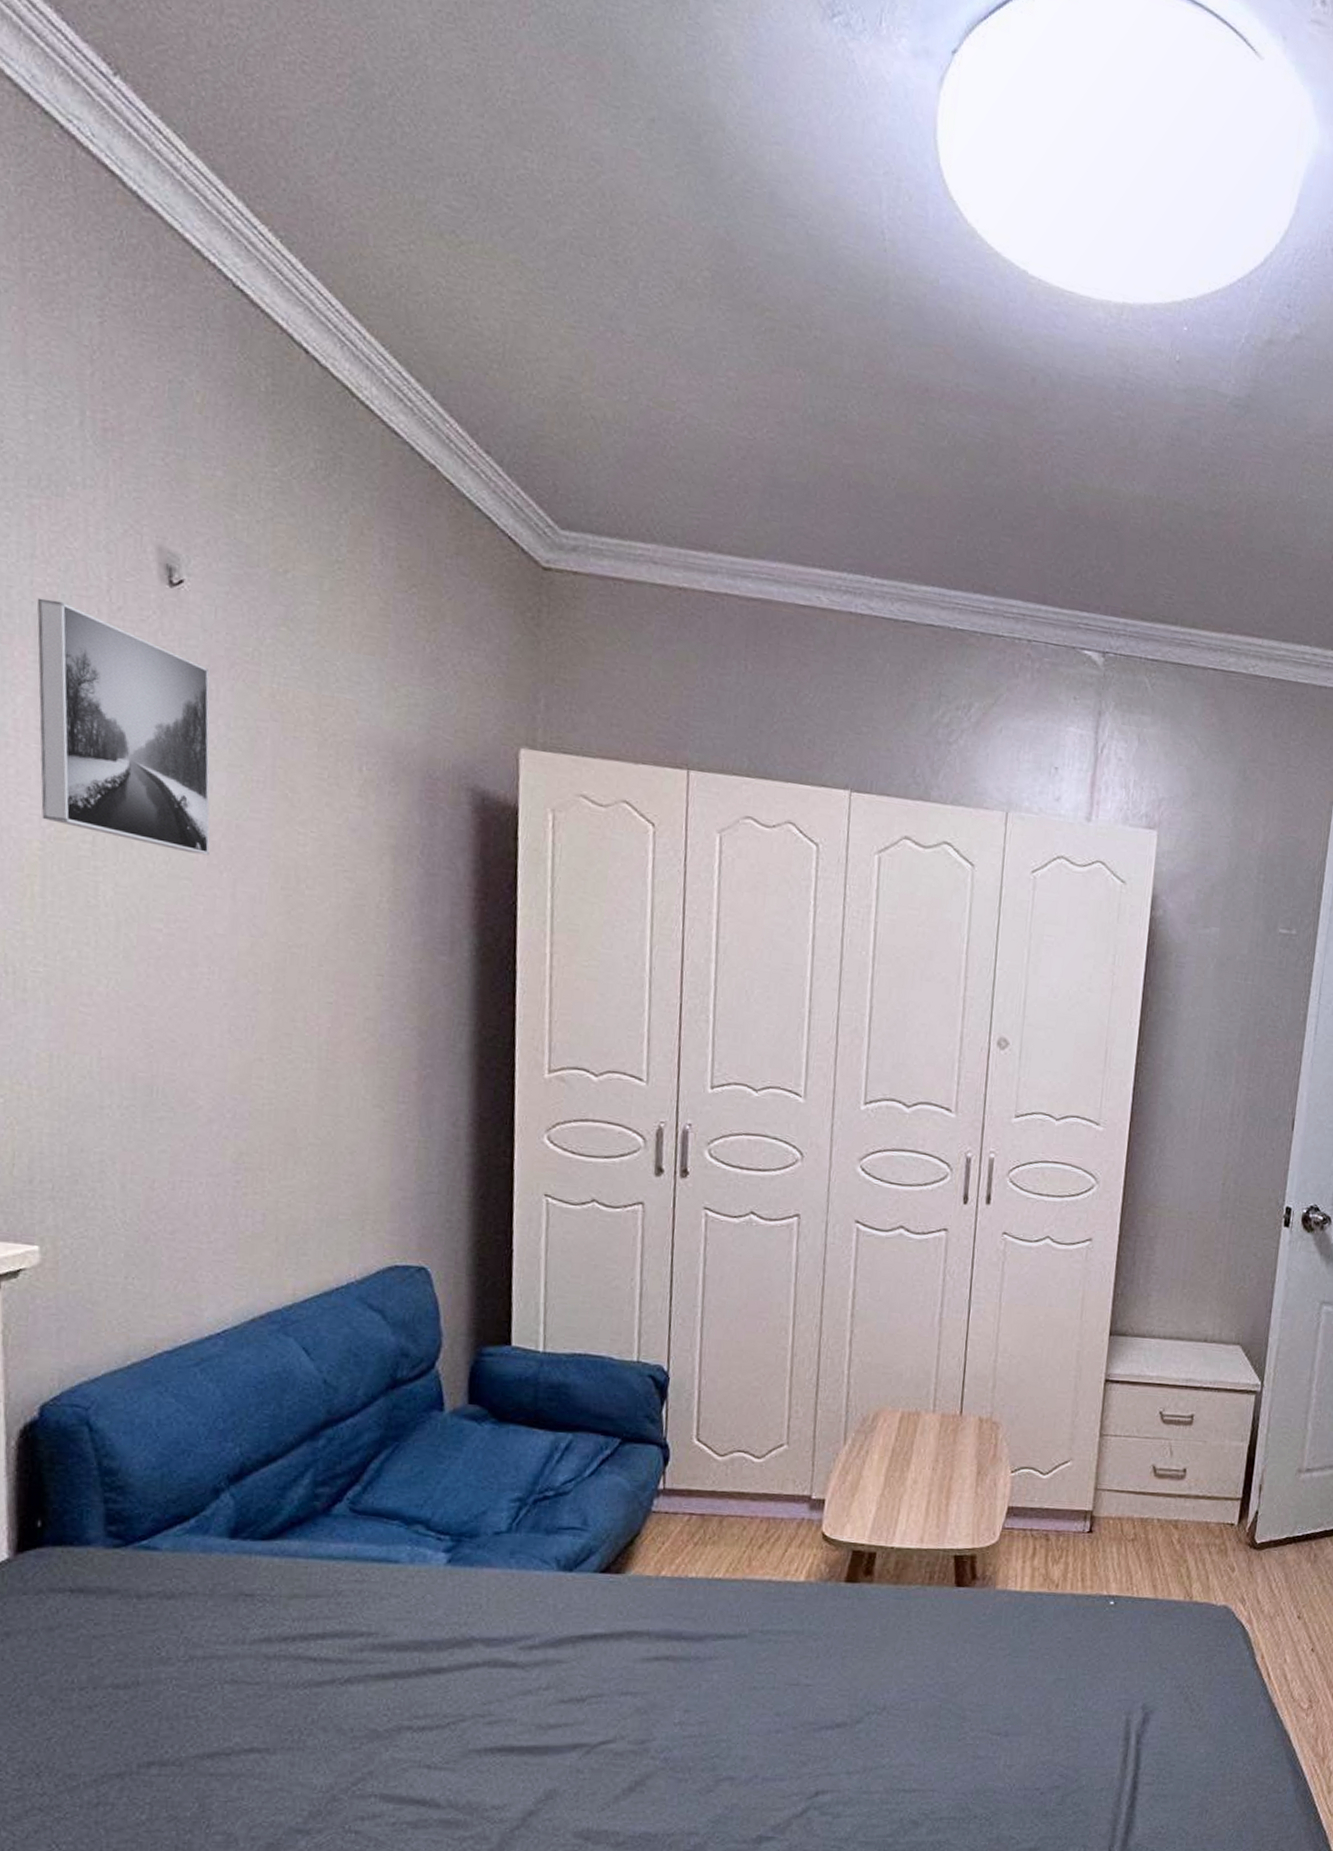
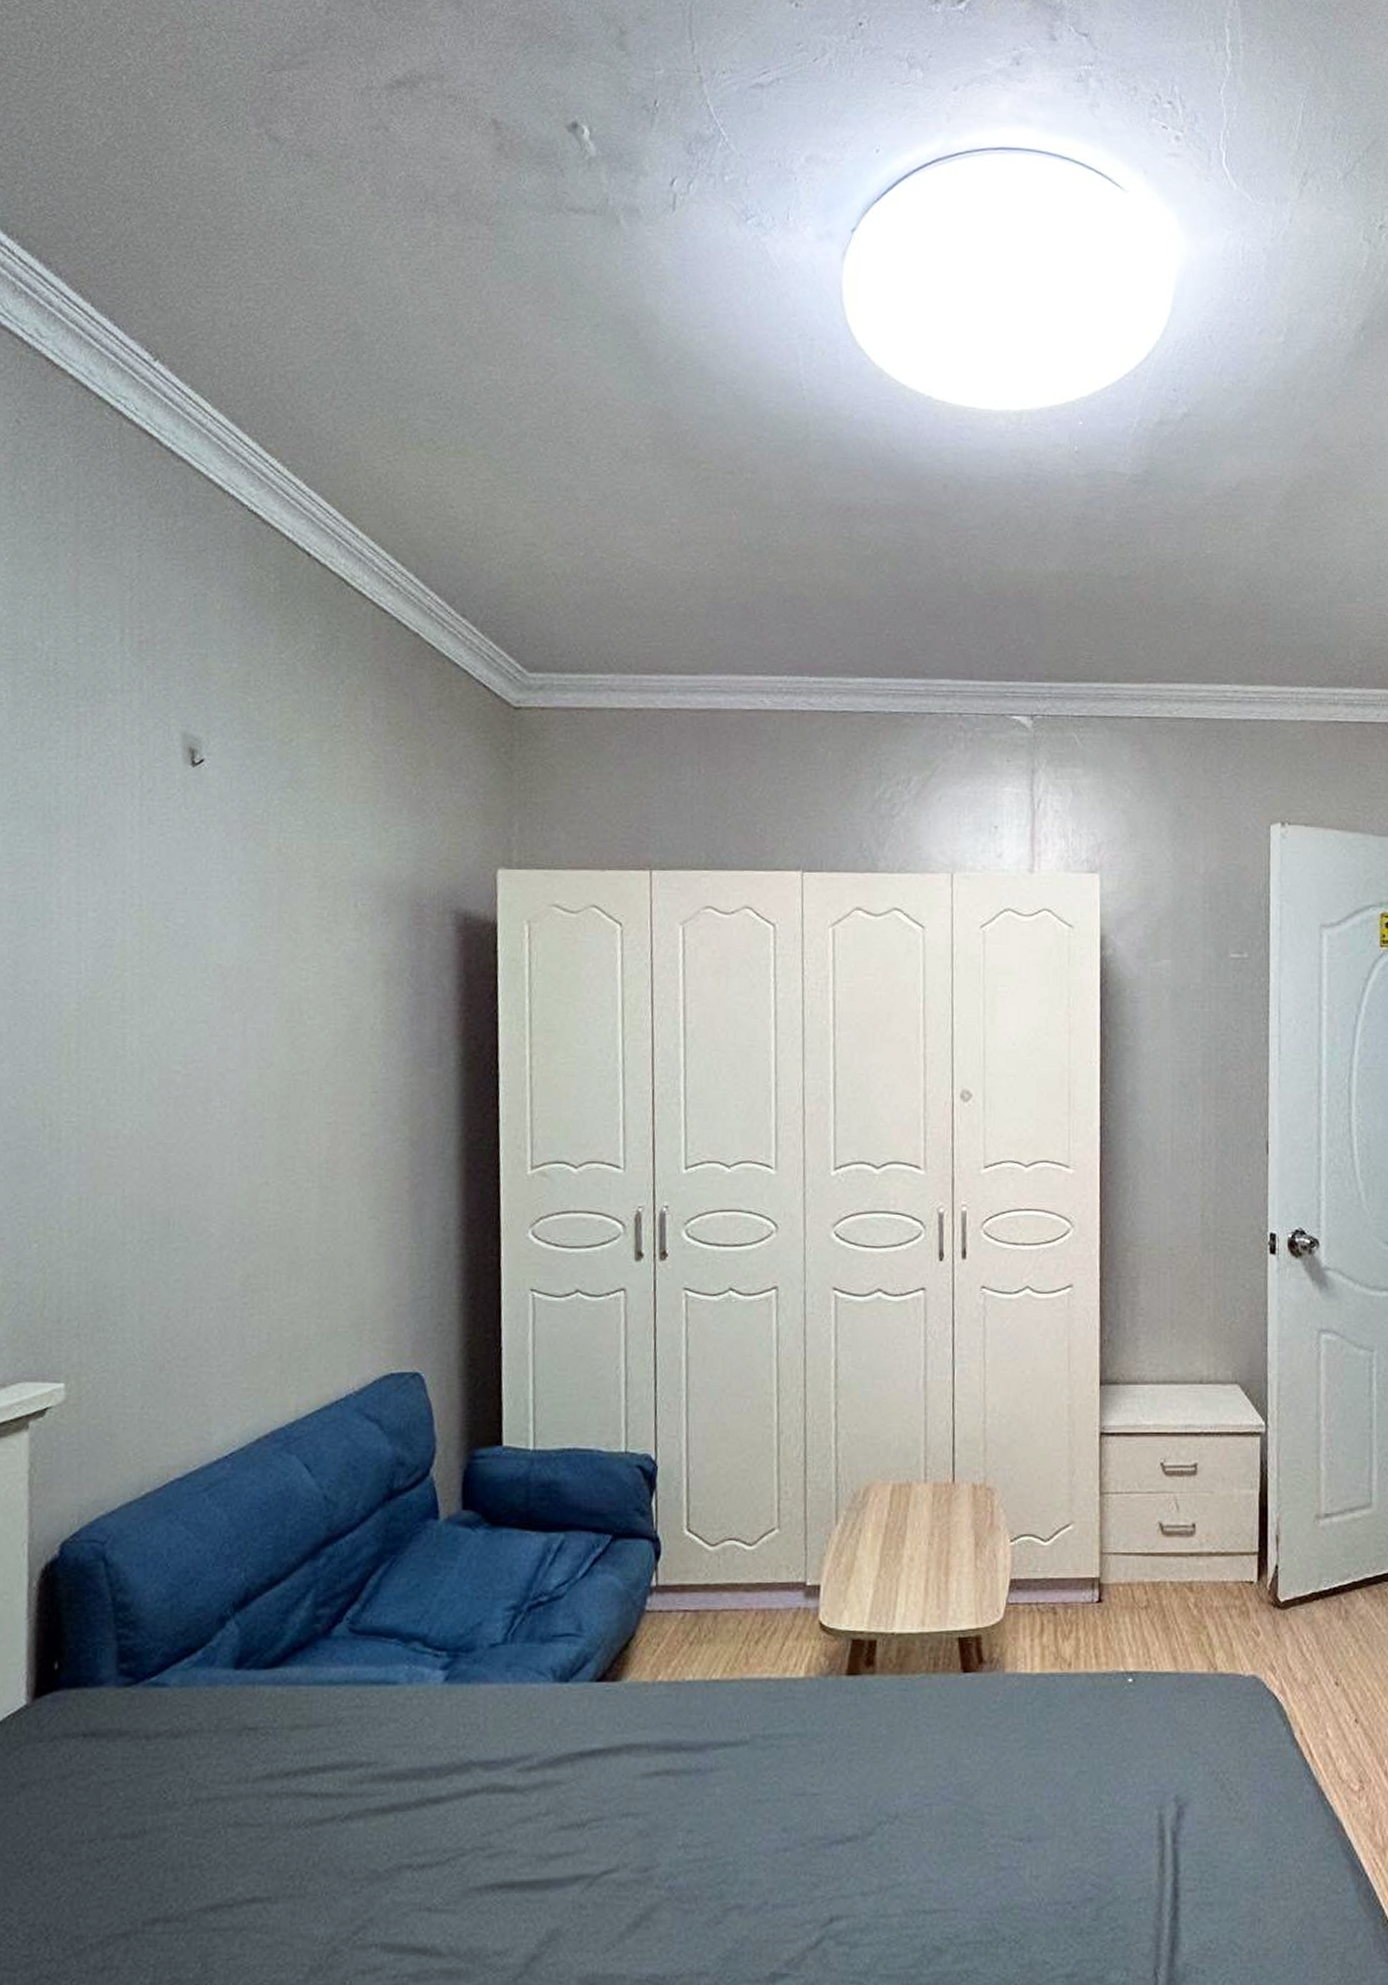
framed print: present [37,598,210,856] -> none [79,790,225,999]

